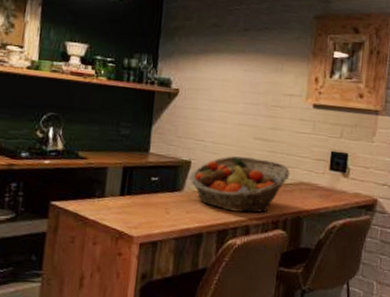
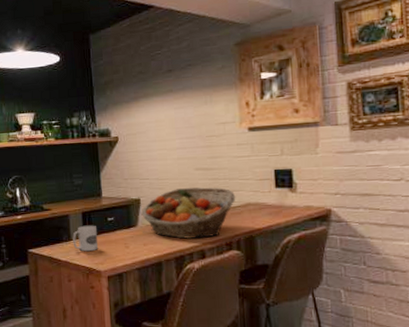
mug: none [106,182,137,213] -> present [72,225,99,252]

